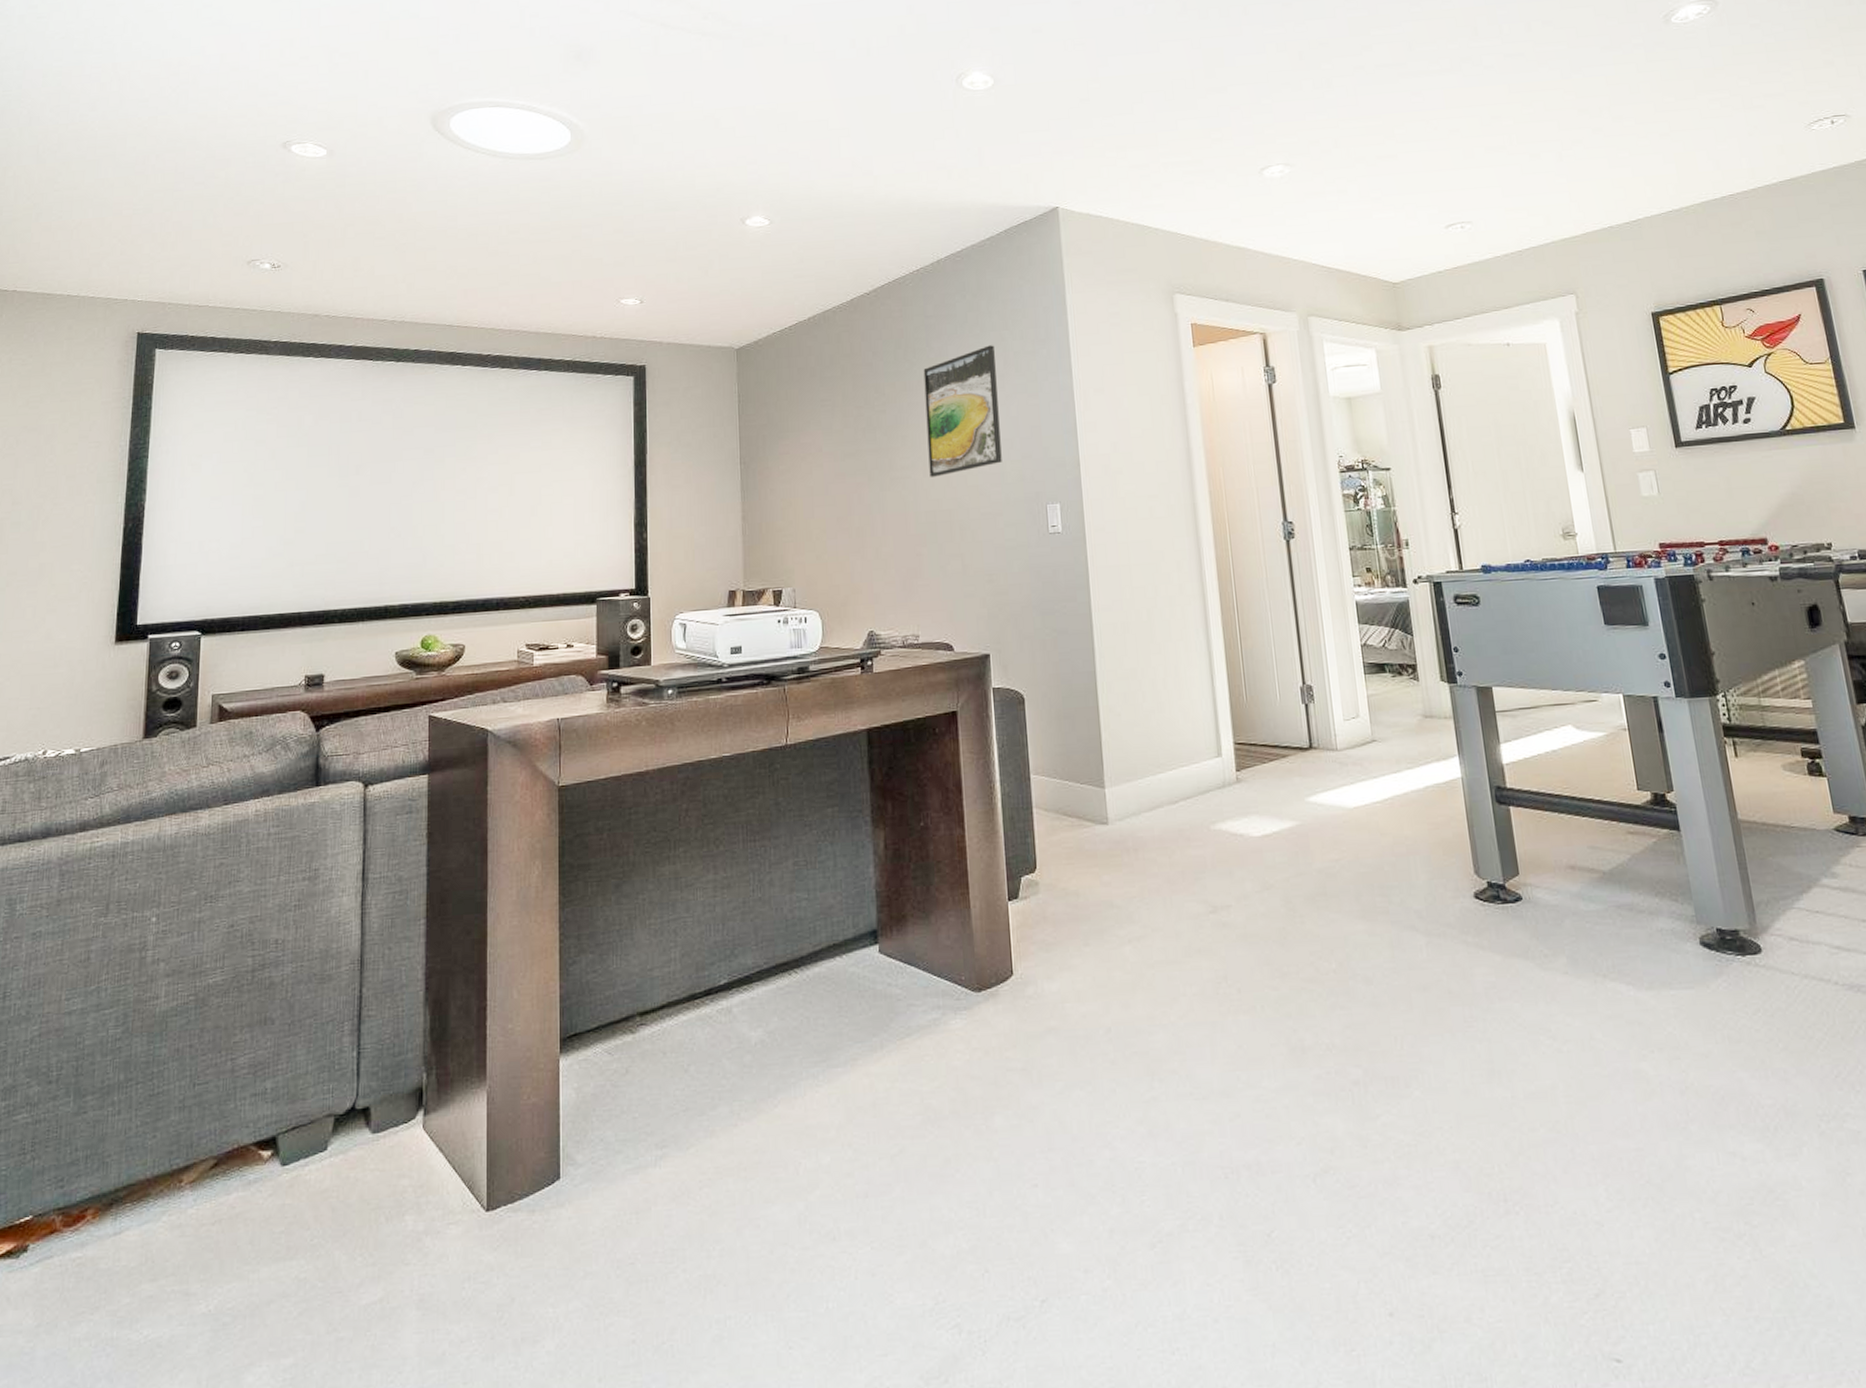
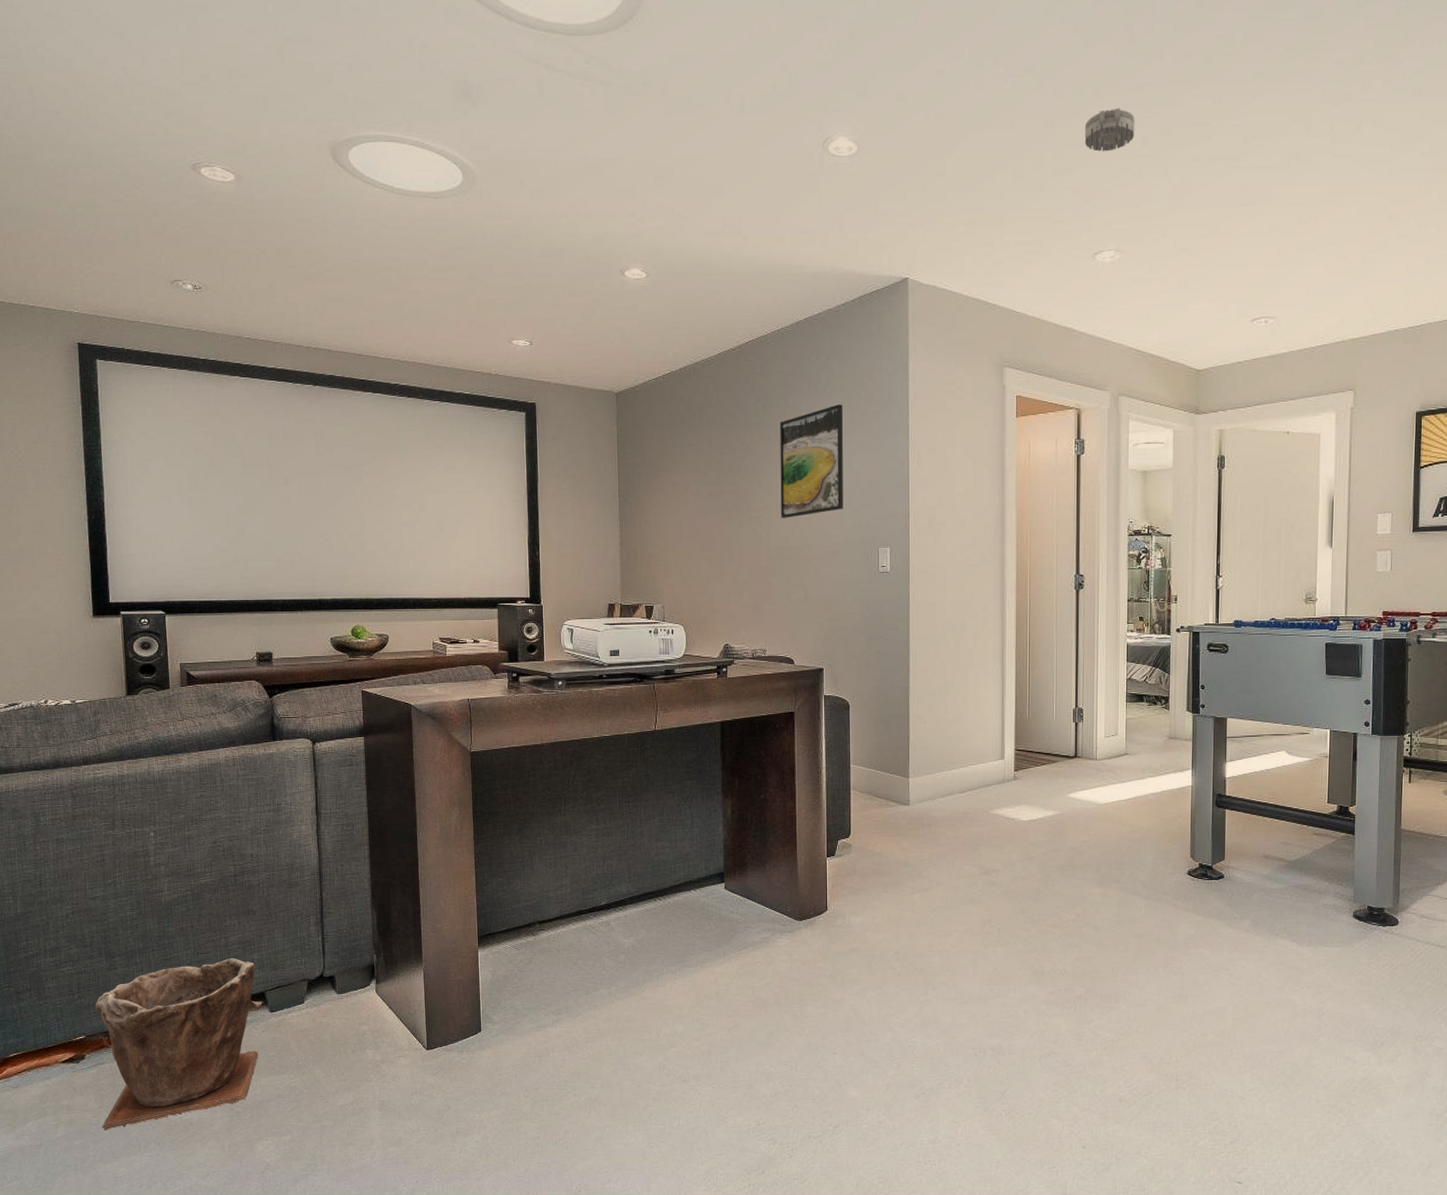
plant pot: none [37,1088,268,1363] -> present [95,958,259,1130]
smoke detector: none [1234,25,1290,68] -> present [1084,108,1135,152]

